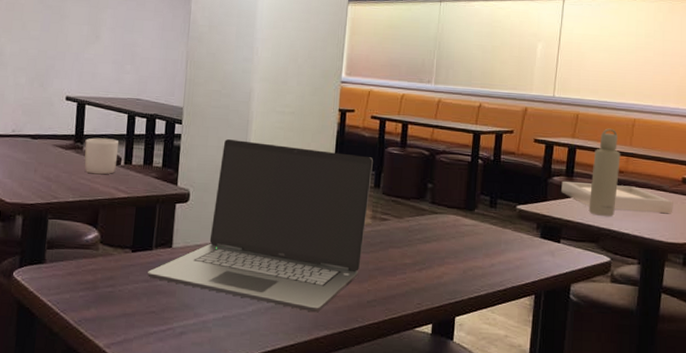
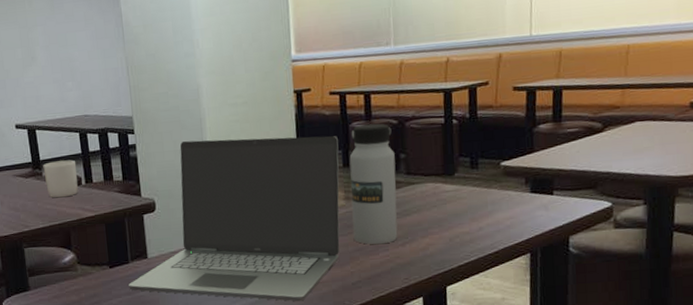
water bottle: none [374,150,423,266] -> present [349,123,398,244]
tray: present [561,180,673,214] -> none [549,121,681,151]
bottle: present [588,128,621,217] -> none [582,60,615,160]

